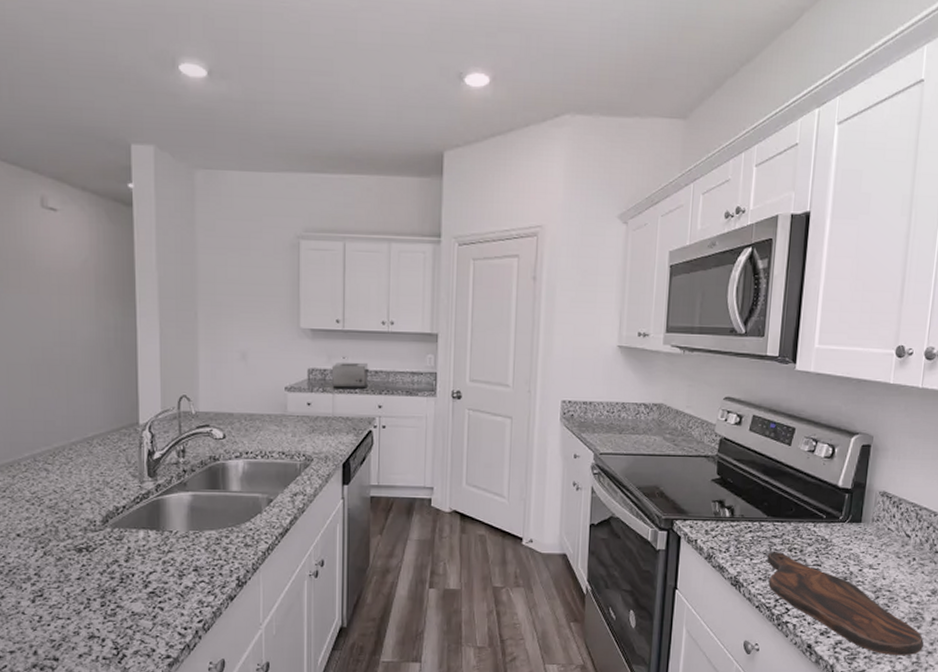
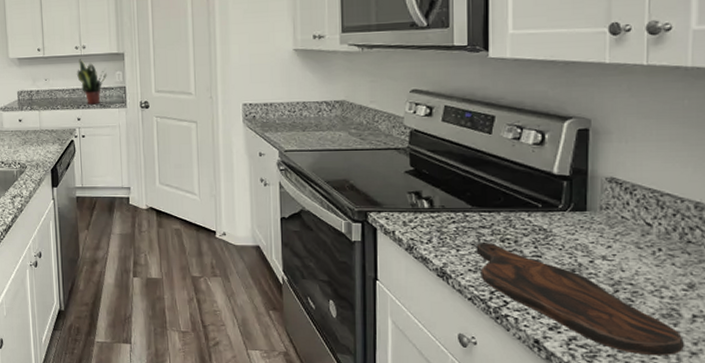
toaster: present [331,362,369,390] -> none [36,82,68,107]
potted plant: none [382,337,416,391] -> present [77,59,107,105]

